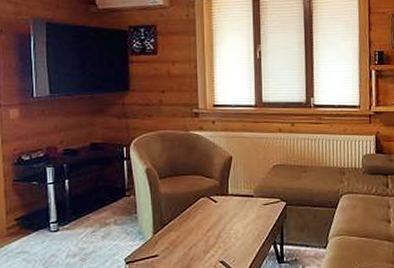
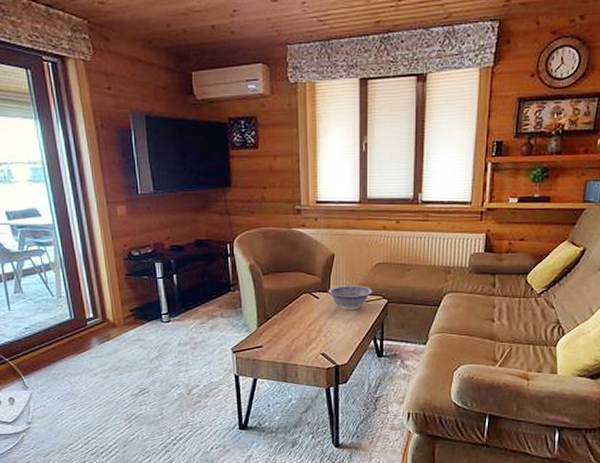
decorative bowl: none [225,188,271,214] -> present [327,285,373,310]

